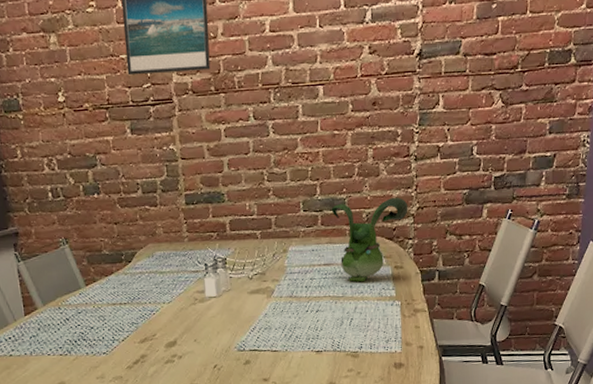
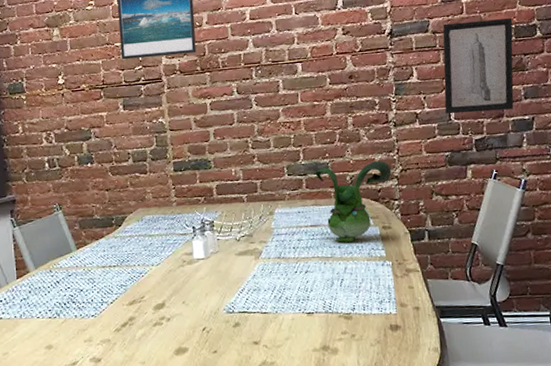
wall art: none [468,41,548,148] -> present [443,18,514,114]

